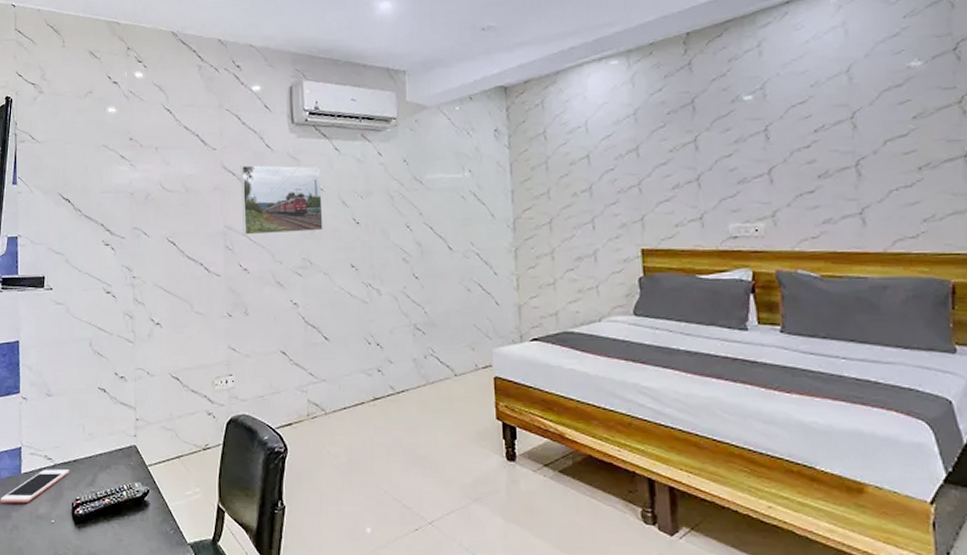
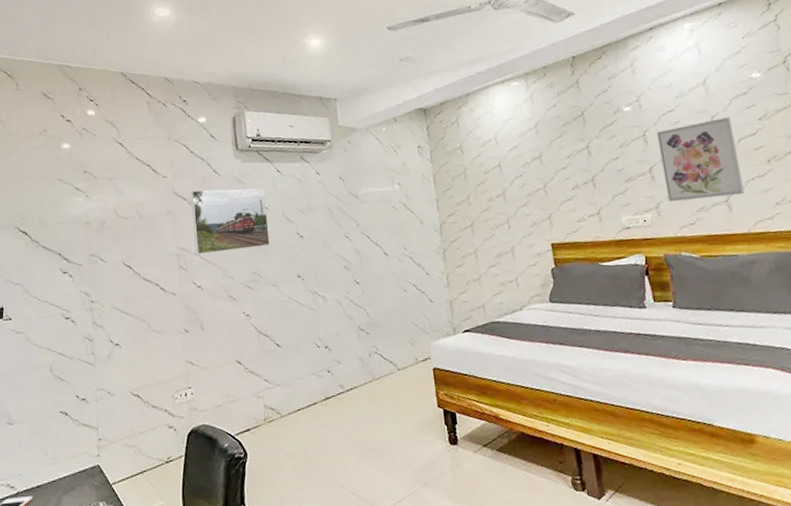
wall art: none [782,113,885,211] -> present [657,116,745,203]

